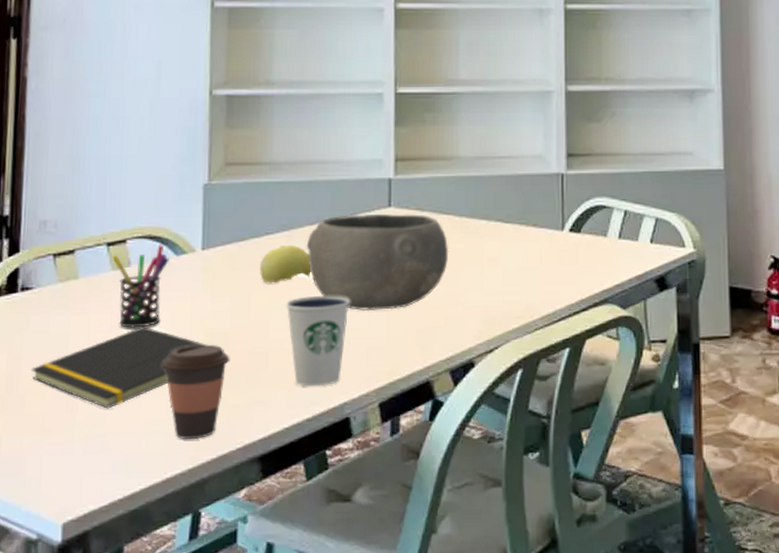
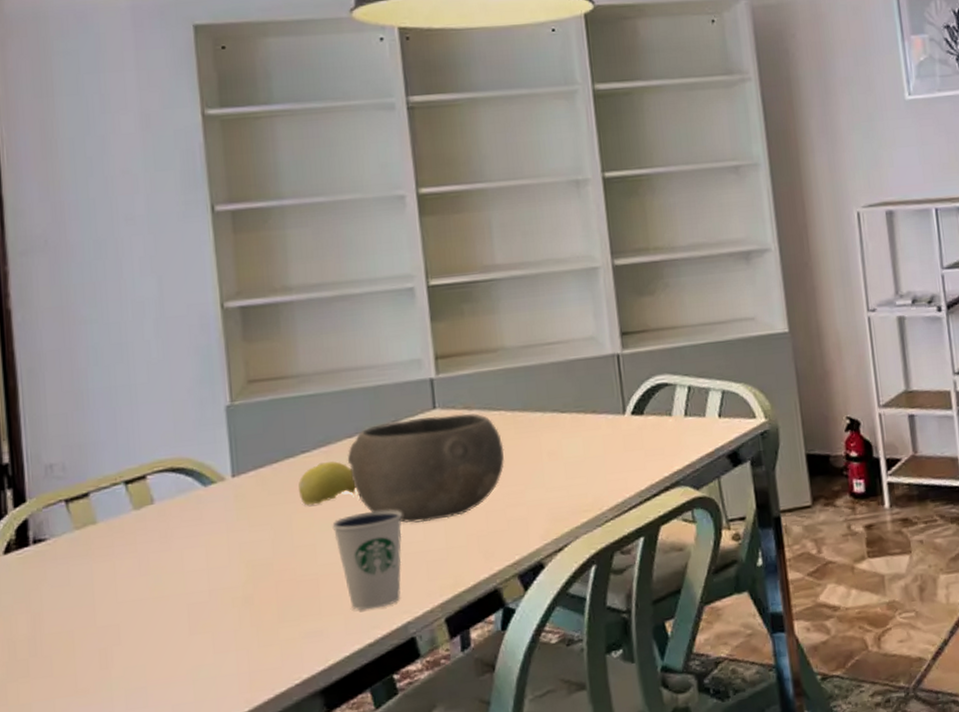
notepad: present [30,326,224,409] -> none [55,566,269,660]
pen holder: present [112,245,169,328] -> none [132,476,197,570]
coffee cup: present [161,344,230,440] -> none [201,577,277,682]

